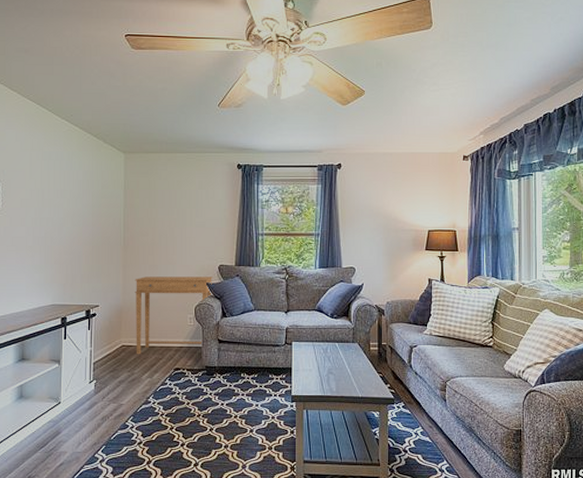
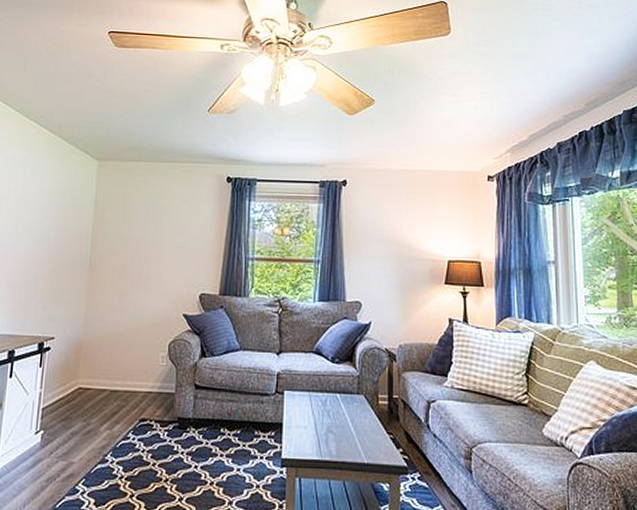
side table: present [134,276,213,355] -> none [94,304,193,400]

